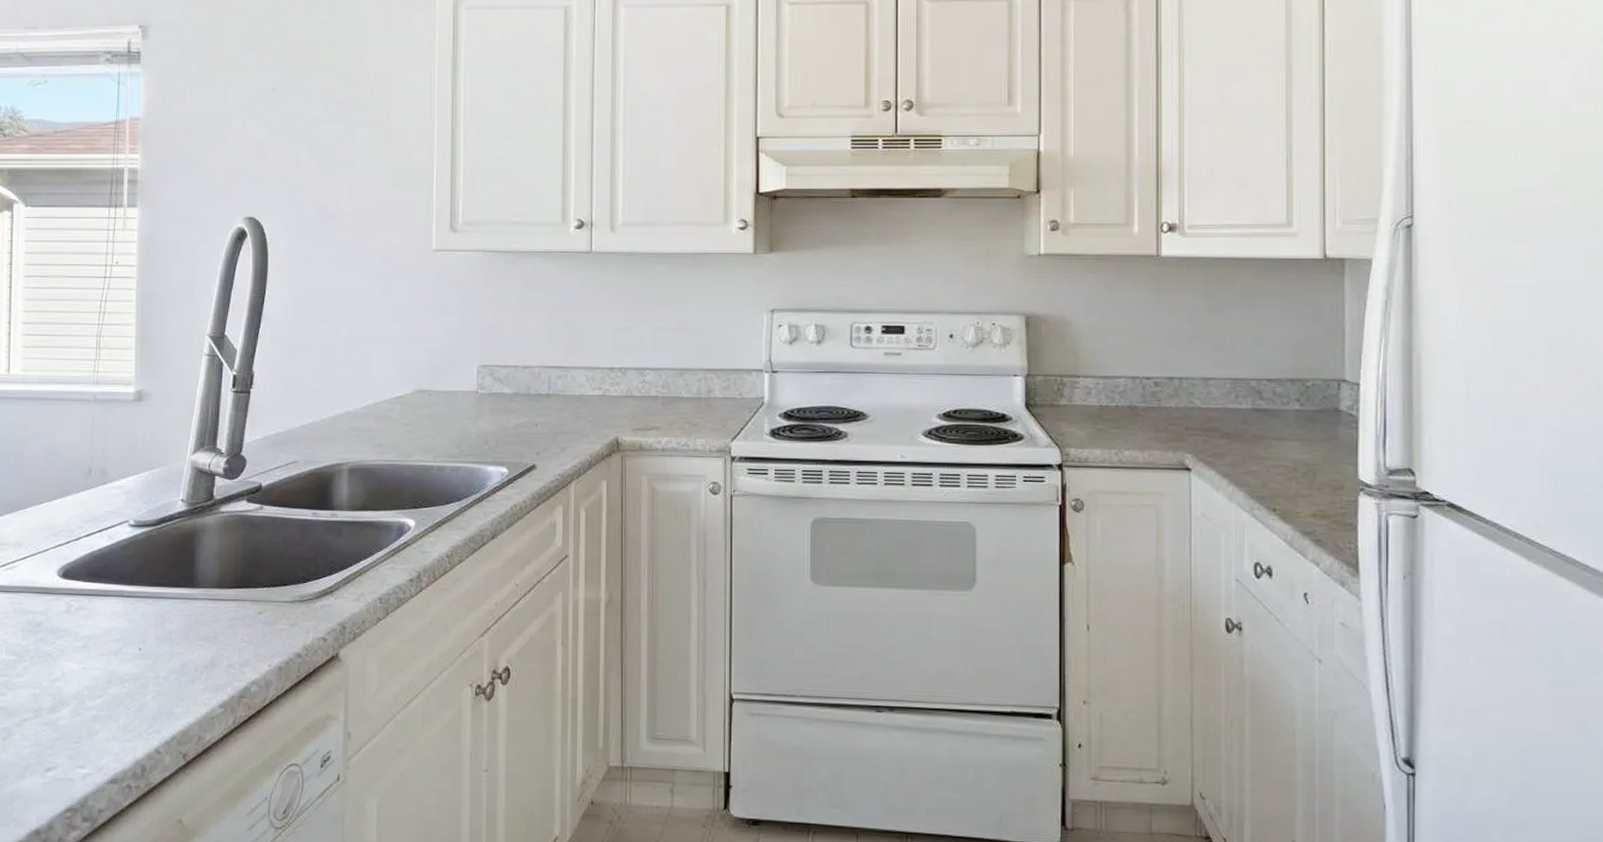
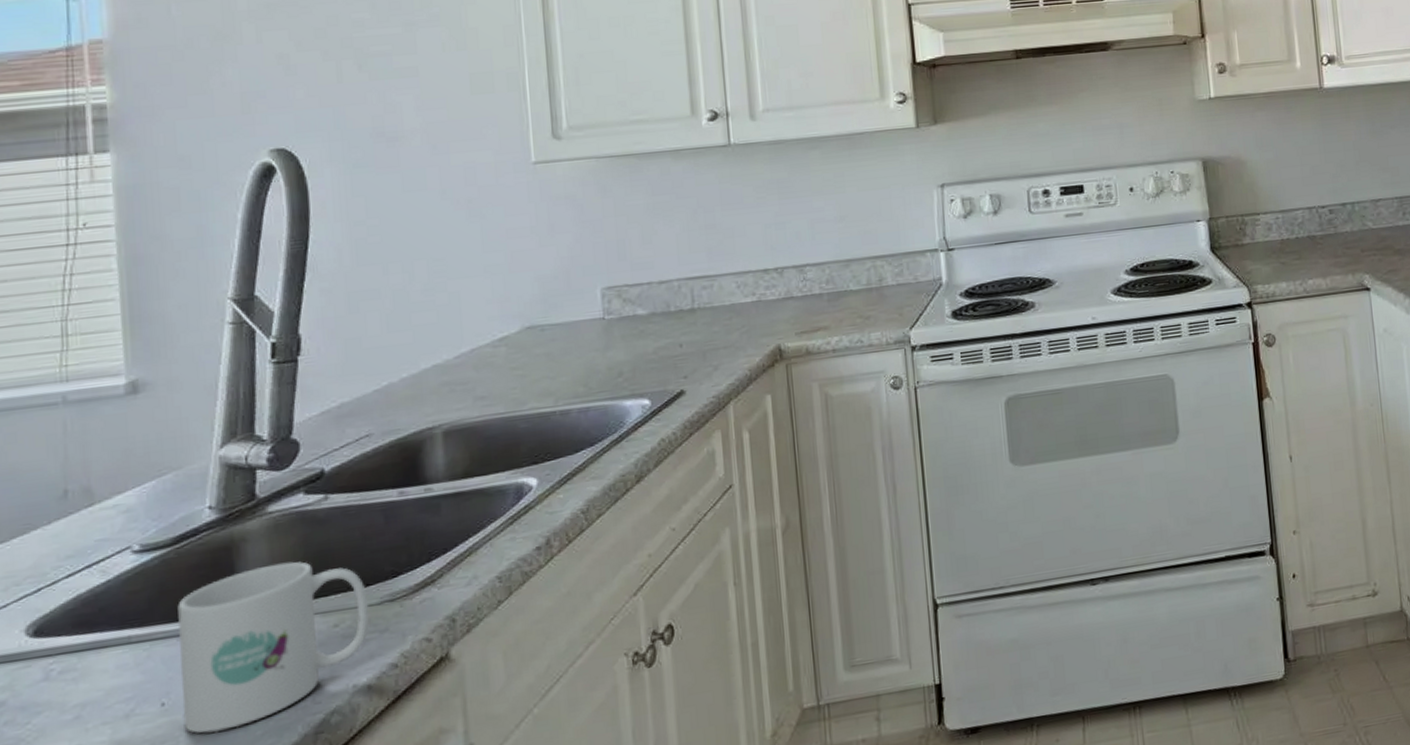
mug: none [152,554,285,680] -> present [177,561,370,734]

